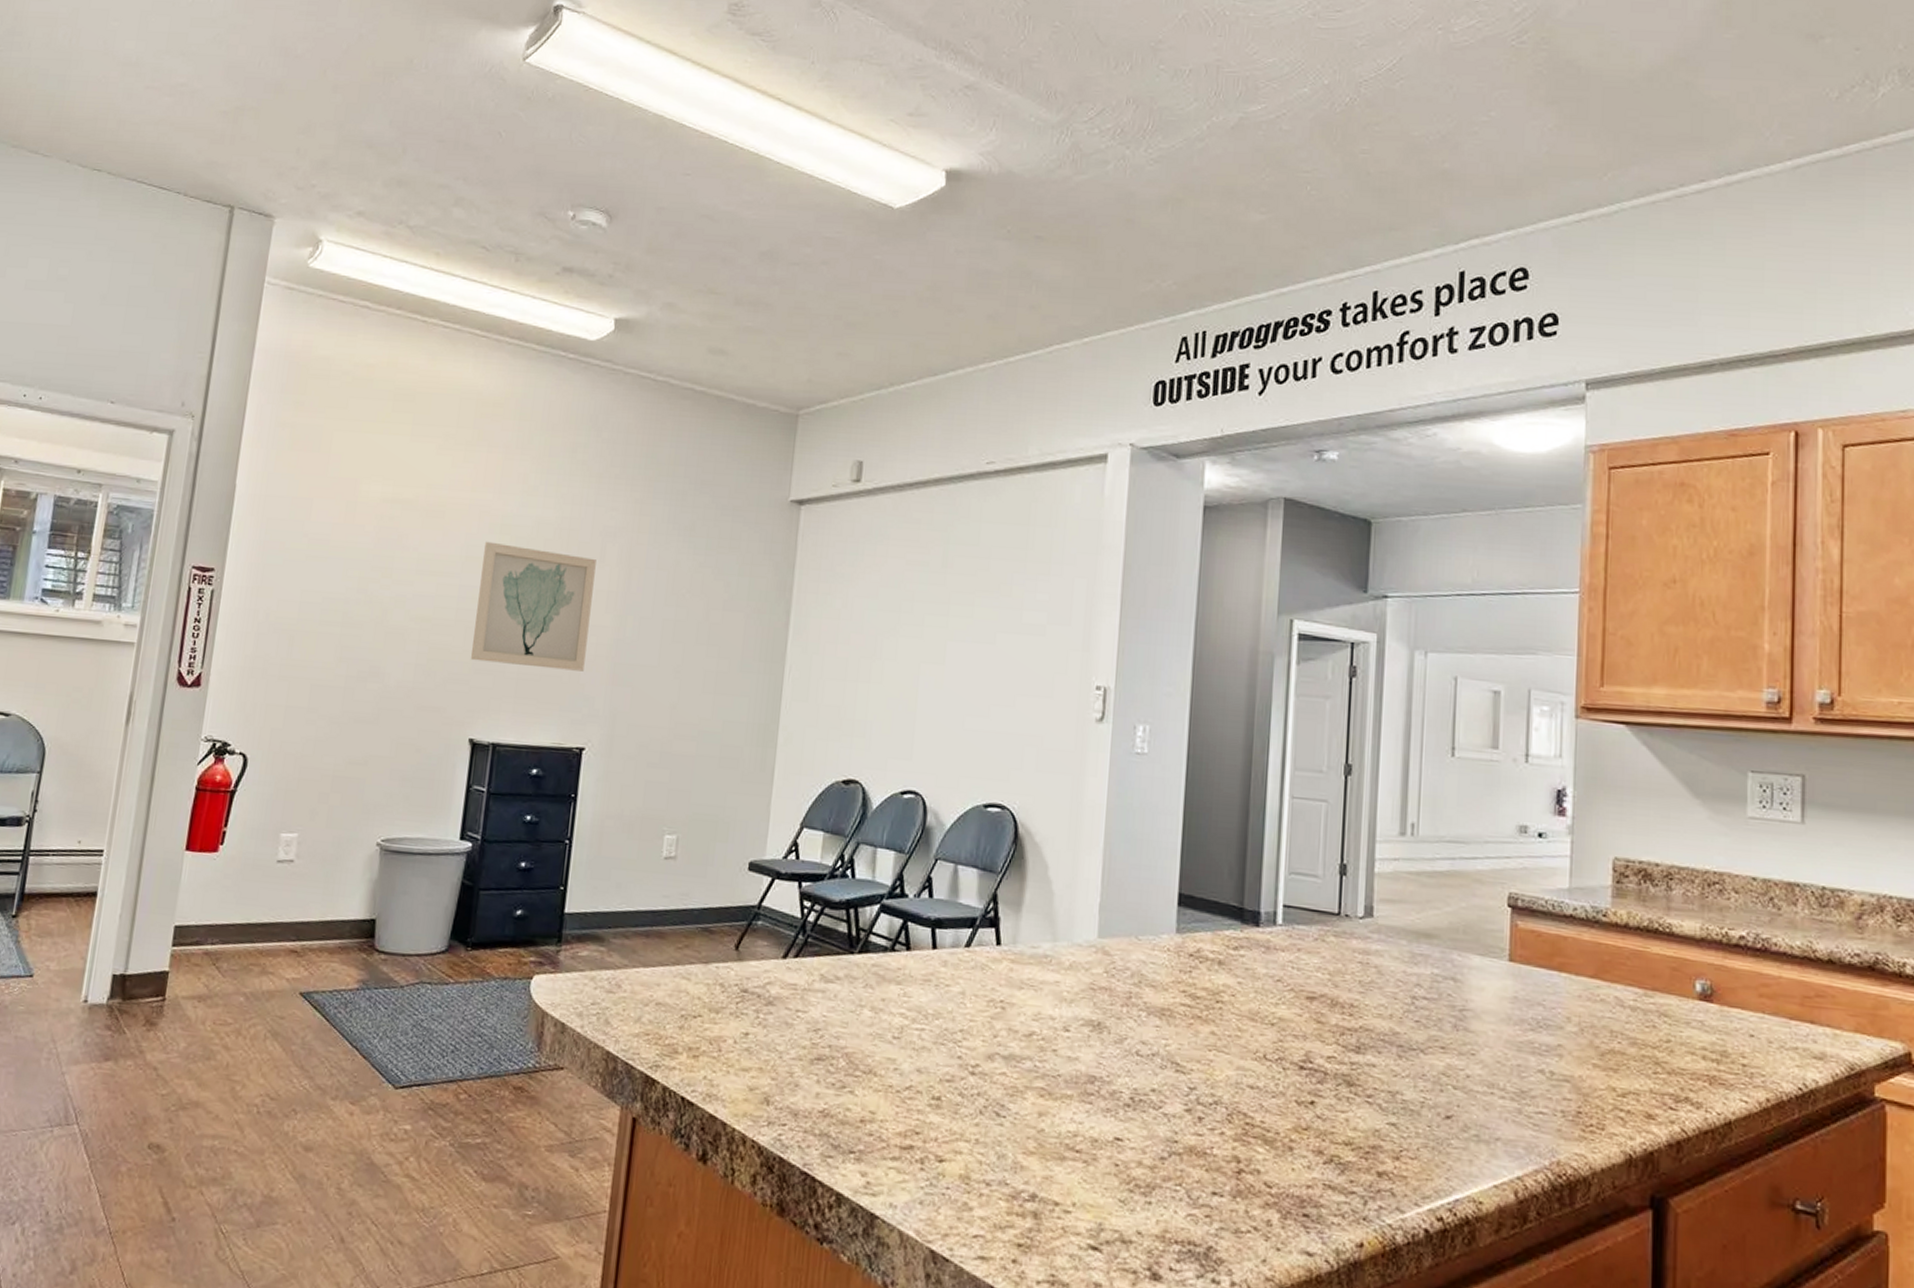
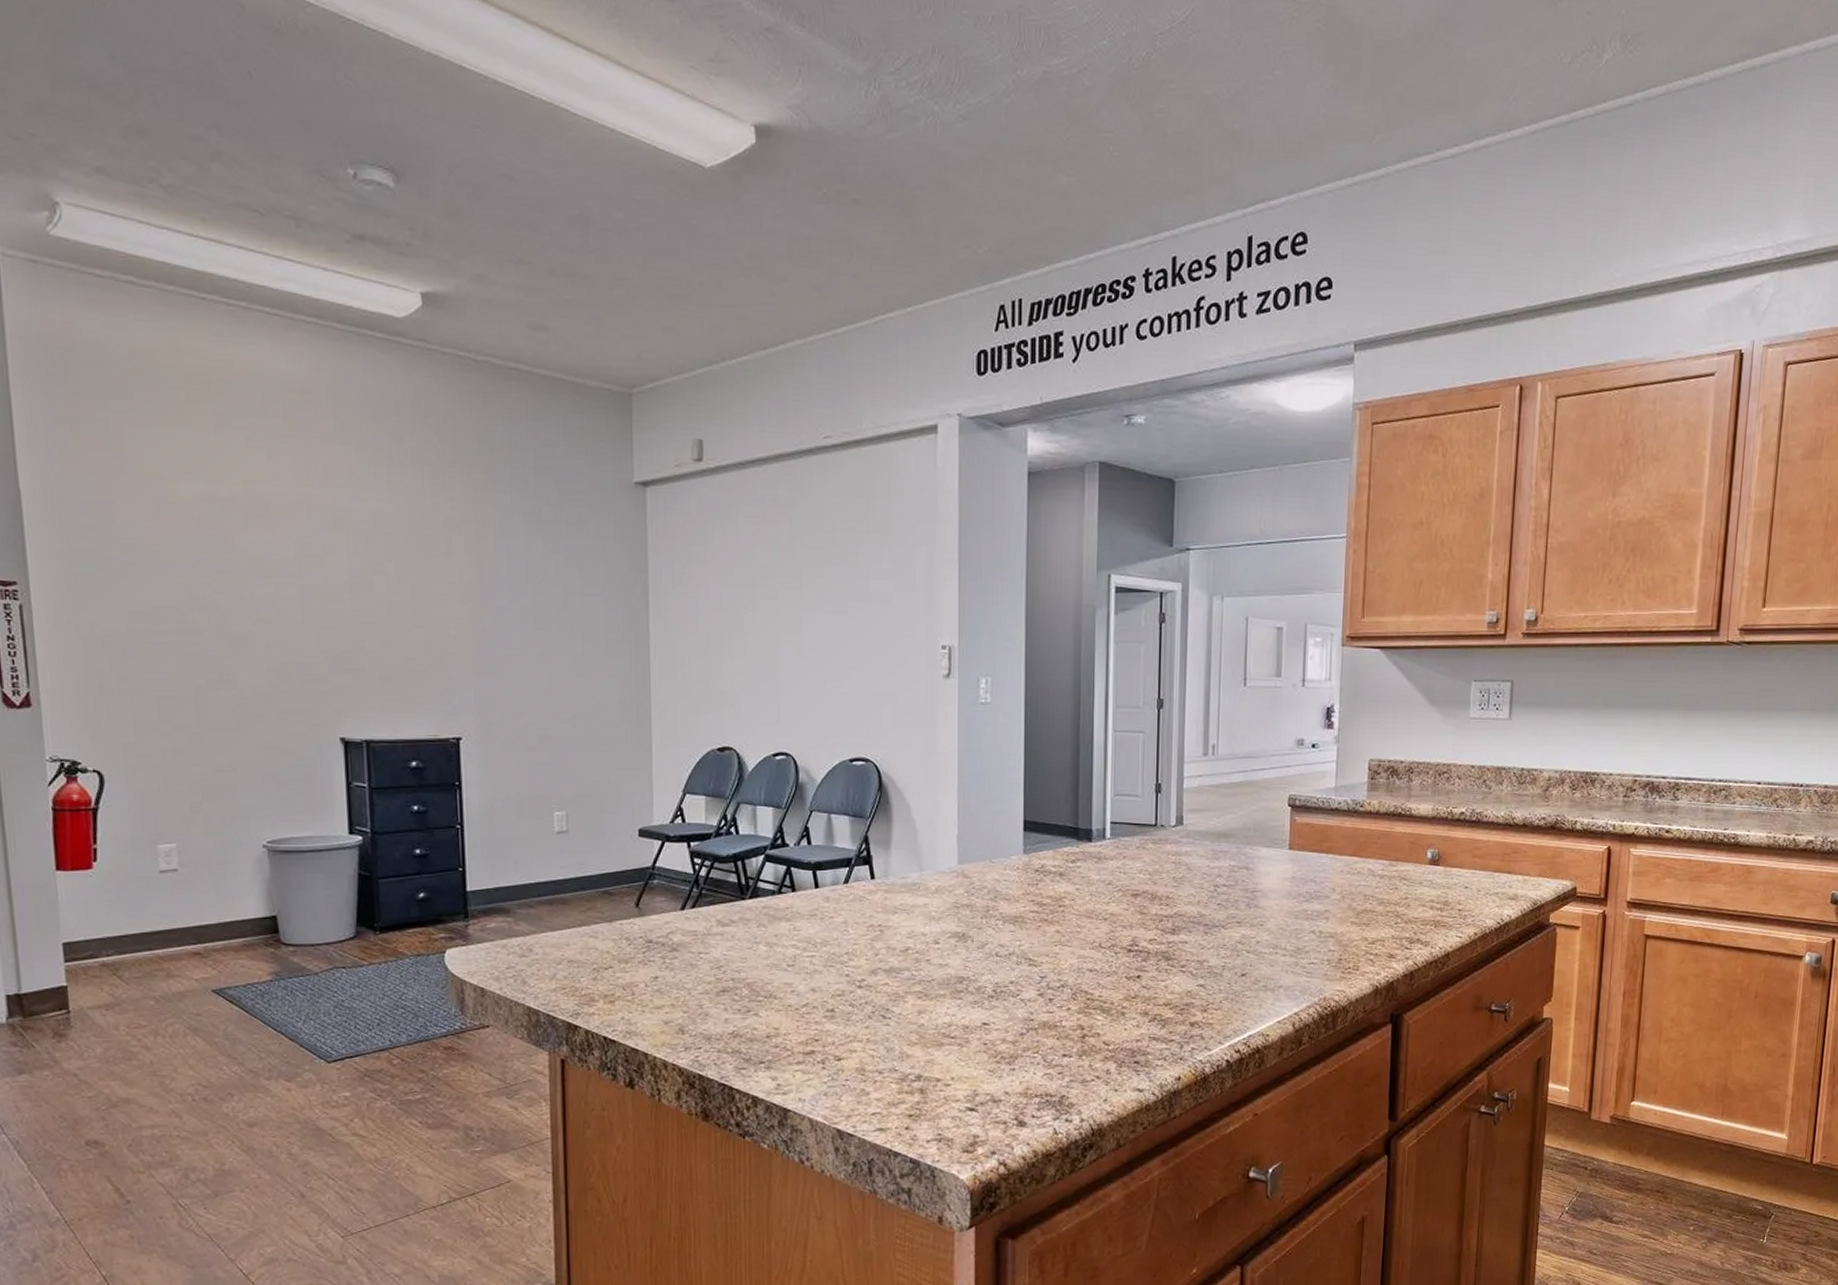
wall art: present [471,541,596,672] -> none [320,538,448,664]

